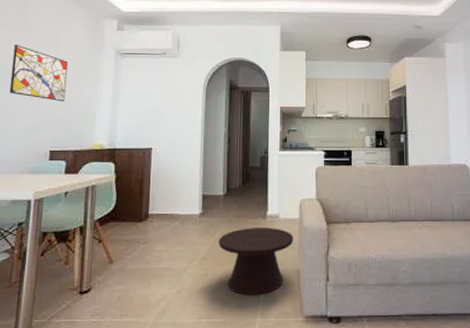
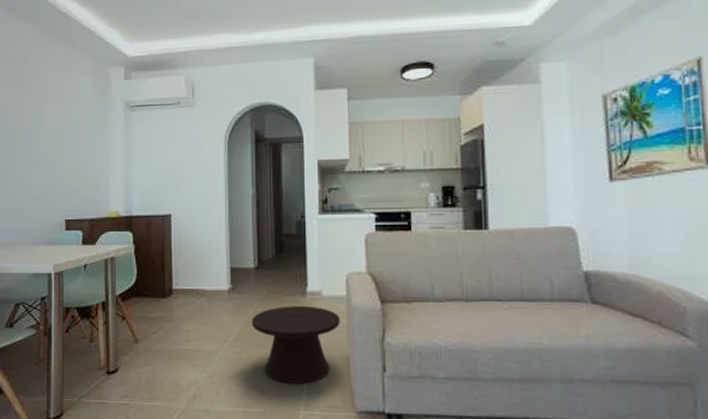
wall art: present [9,44,69,102] -> none [20,103,76,166]

